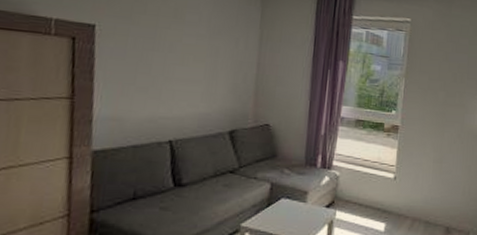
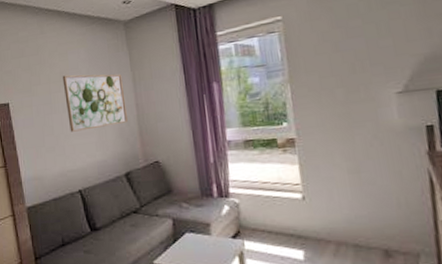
wall art: none [173,12,249,79] -> present [62,74,128,132]

